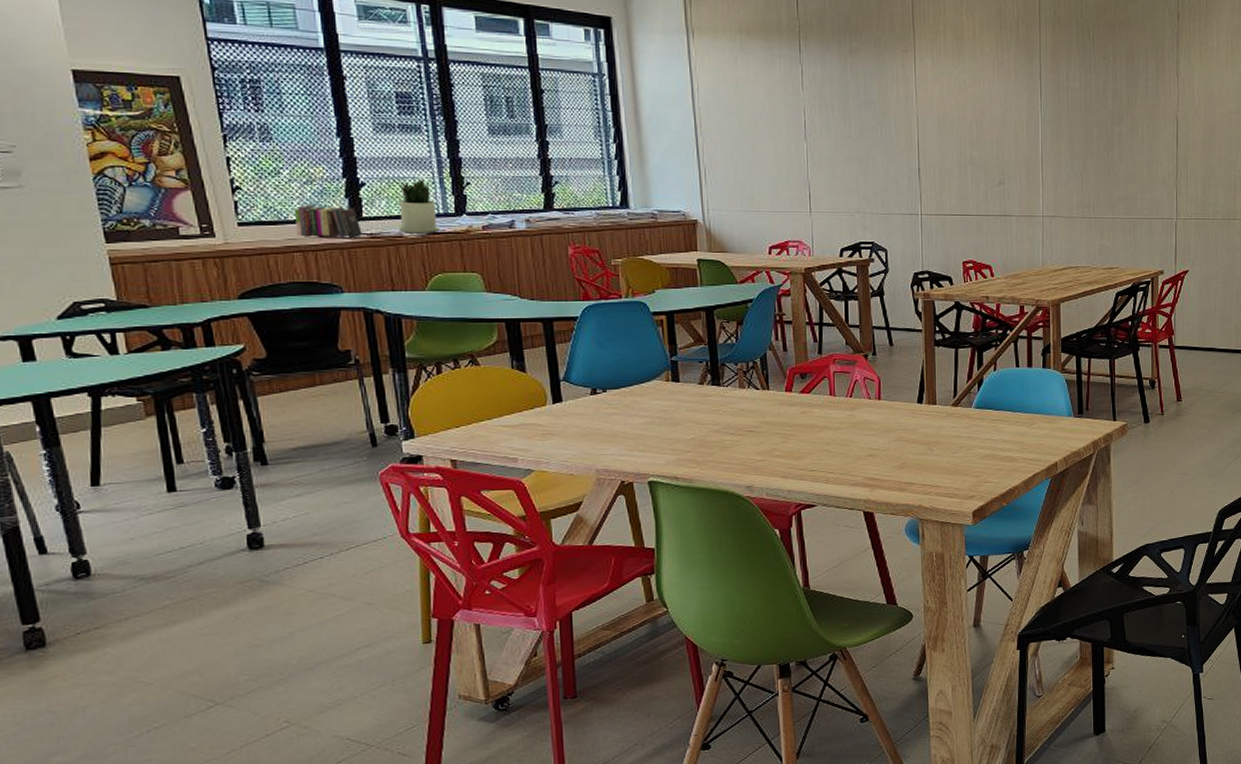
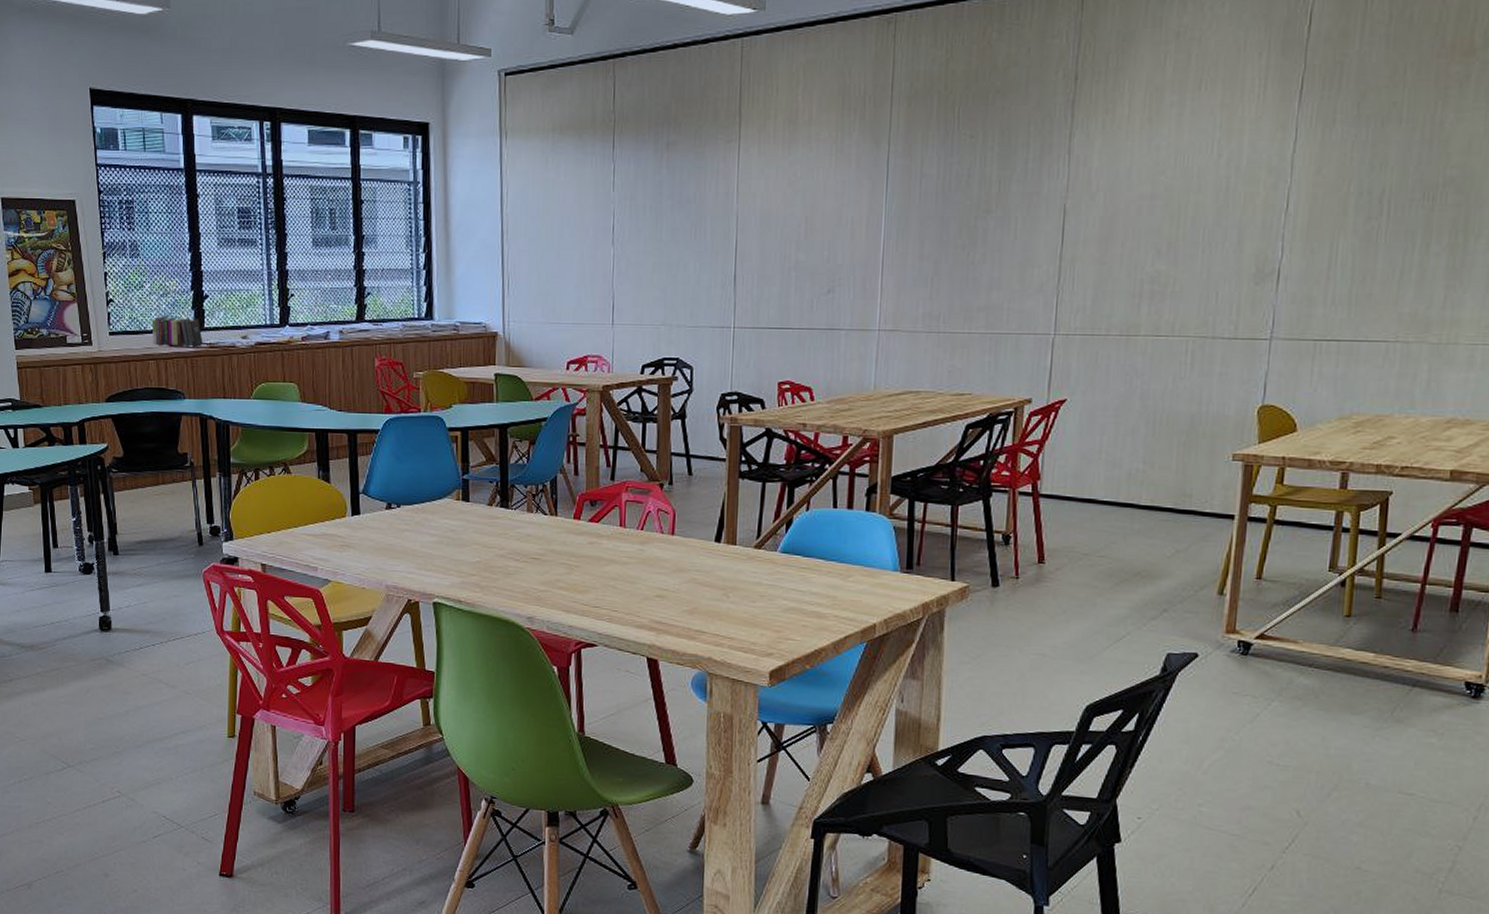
planter: present [397,179,440,234] -> none [231,291,266,344]

